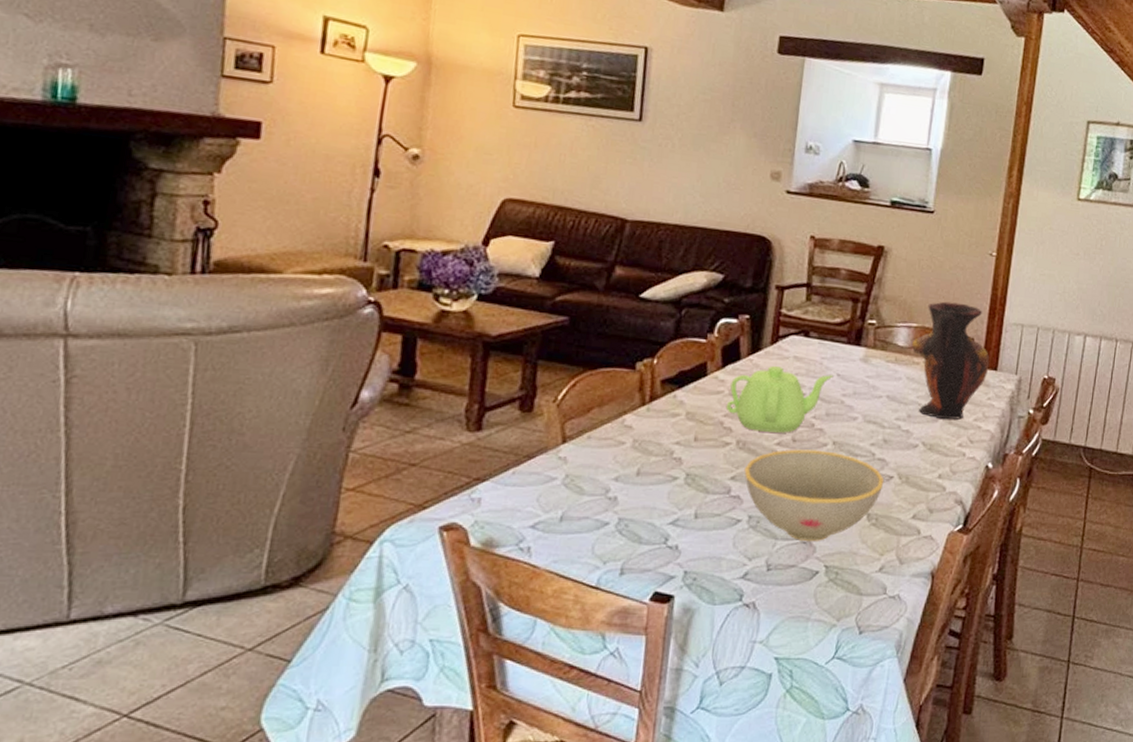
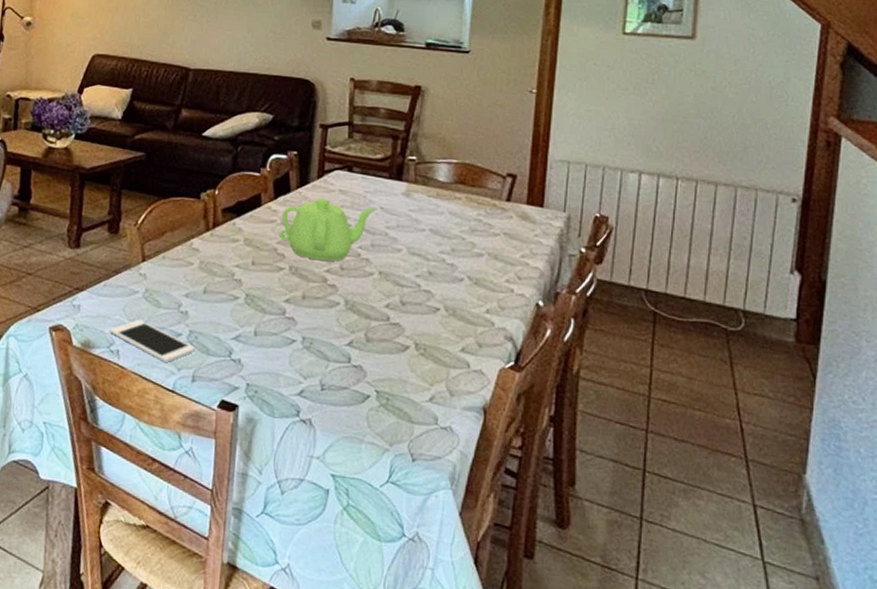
cell phone: none [518,510,625,556] -> present [109,319,195,362]
bowl: present [744,449,885,541] -> none [297,276,431,366]
vase: present [912,301,990,420] -> none [453,138,535,256]

